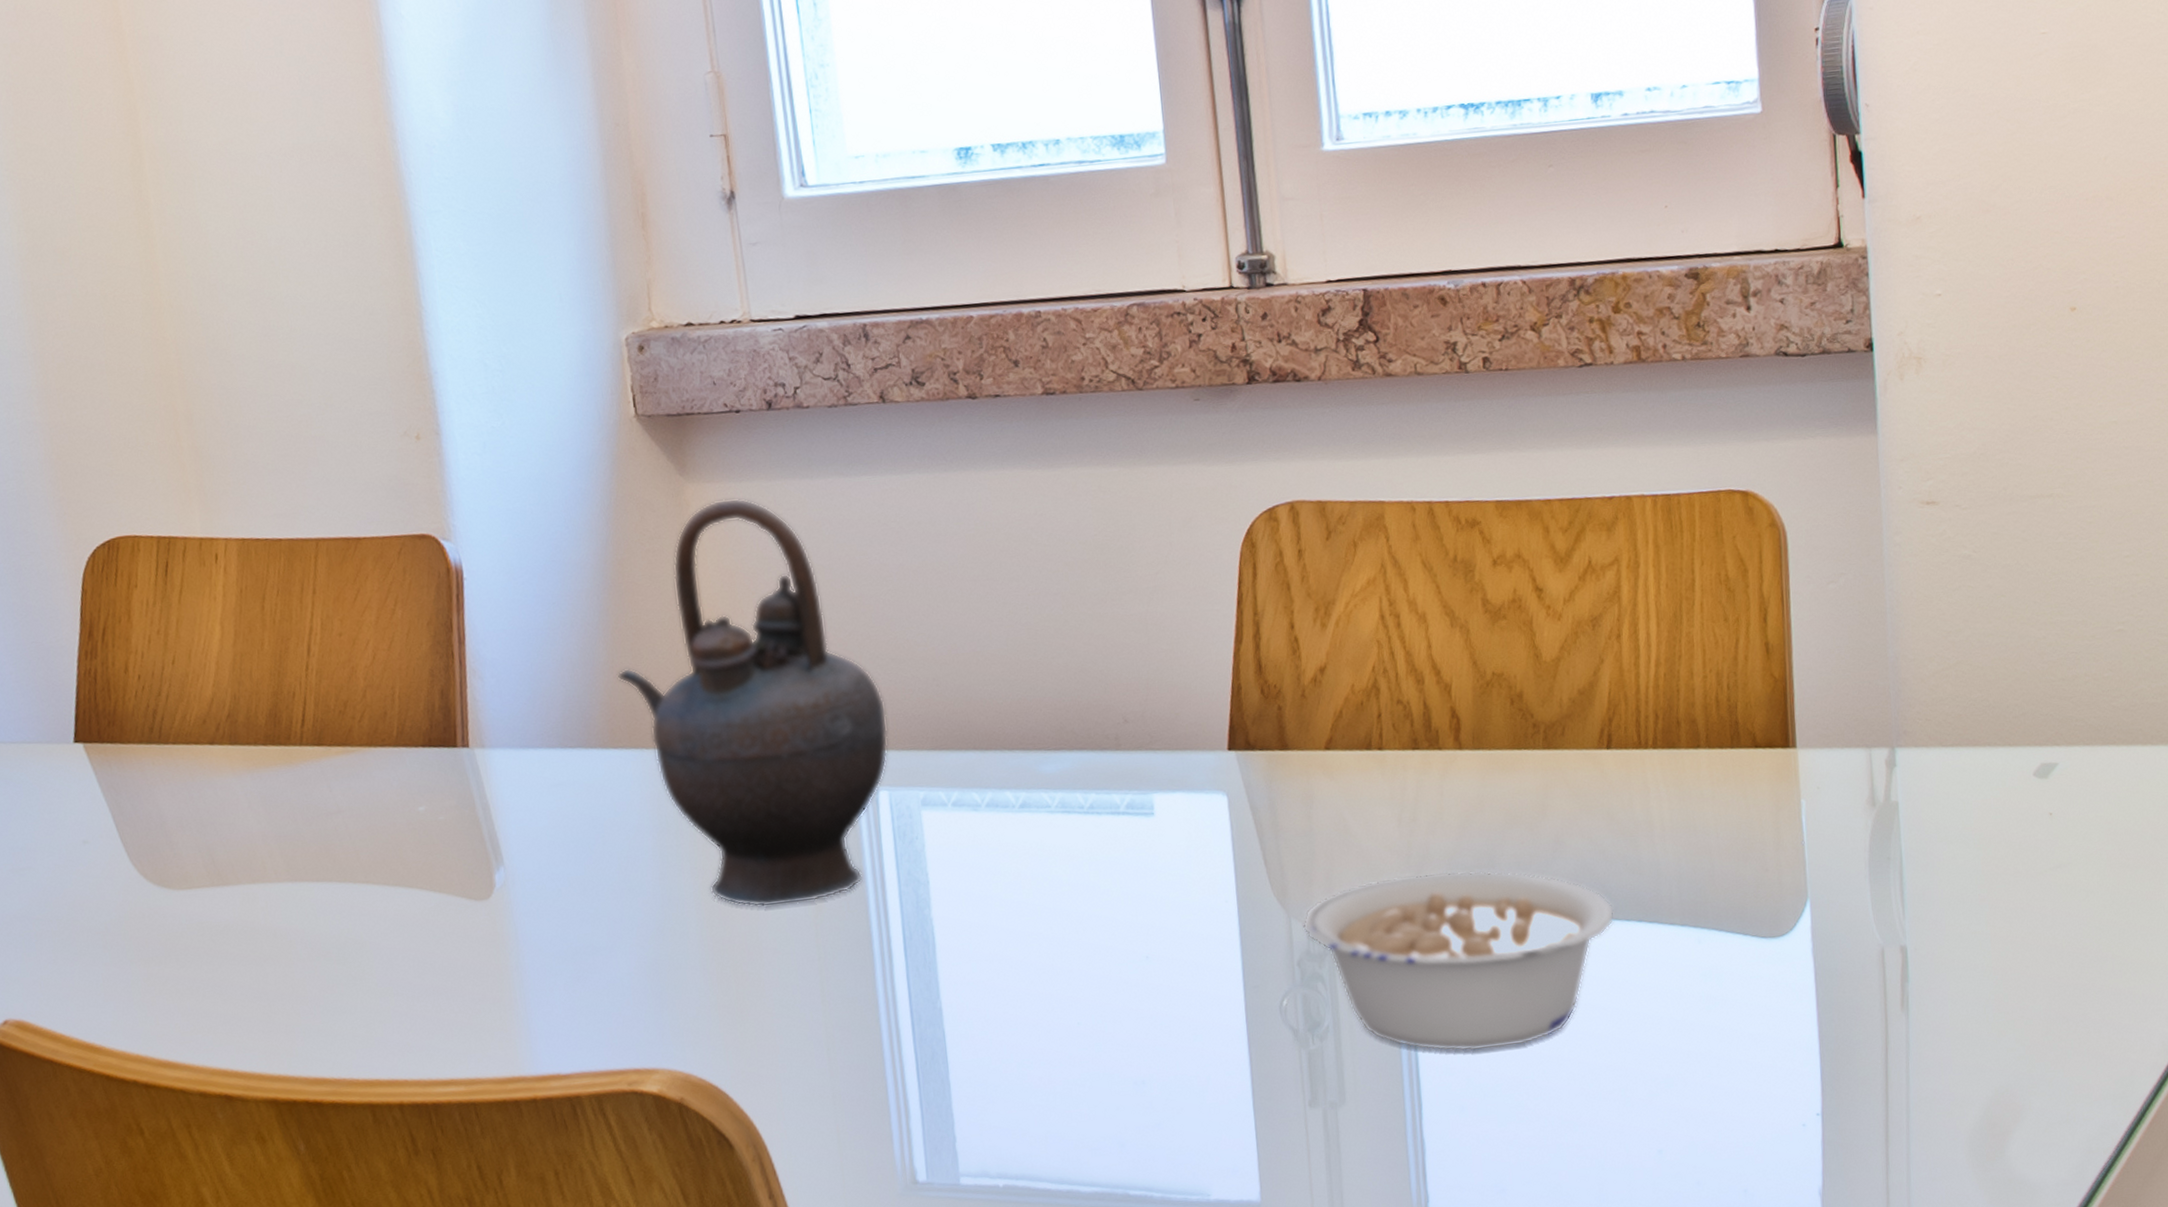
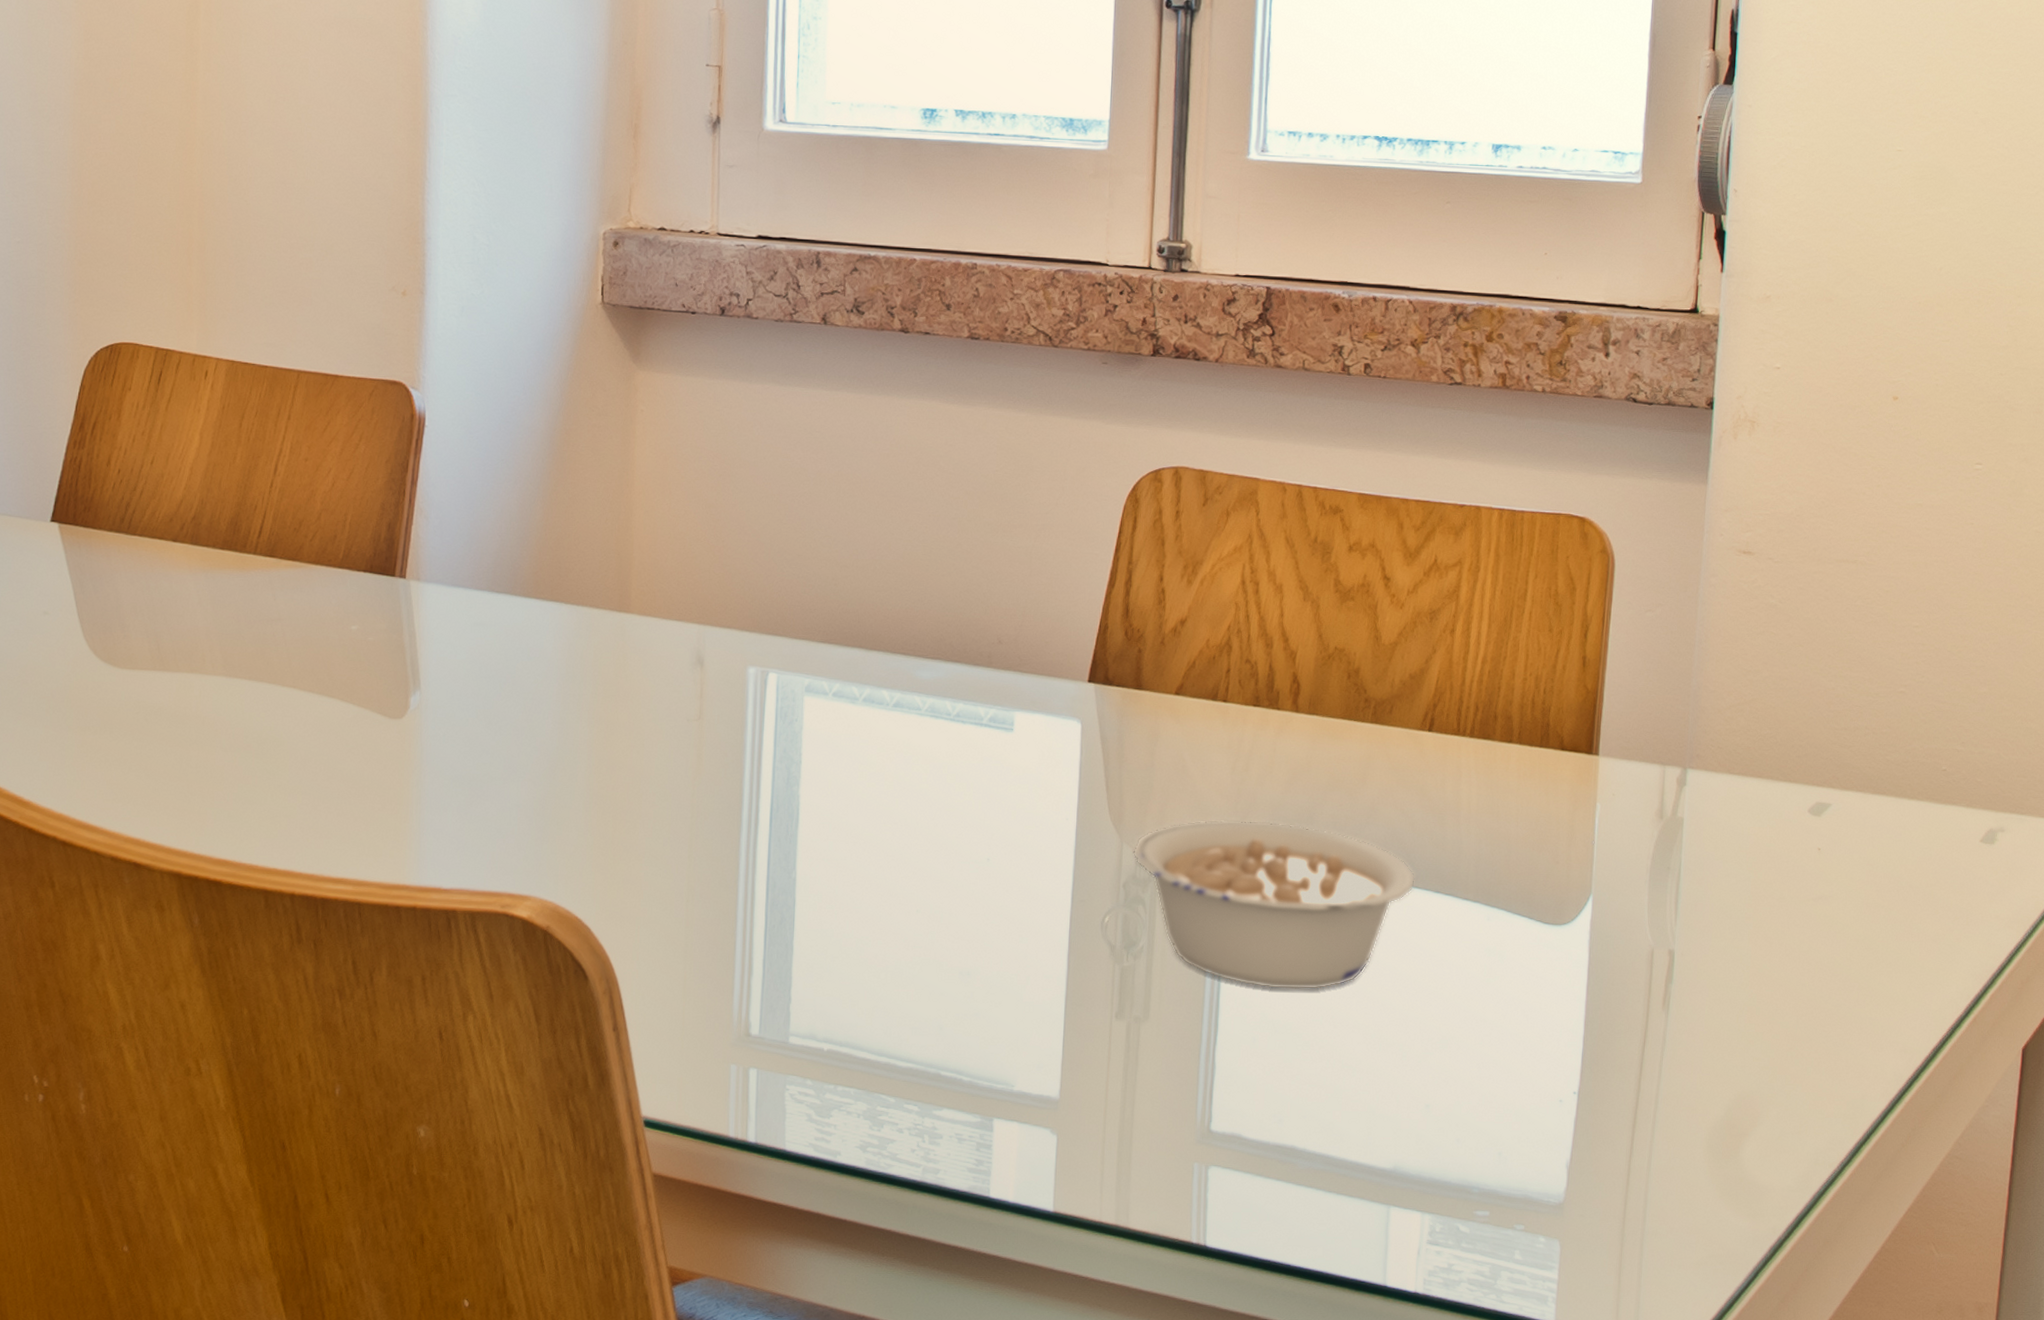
teapot: present [617,498,888,908] -> none [549,389,786,764]

